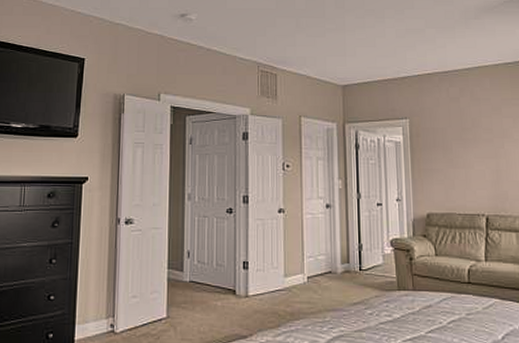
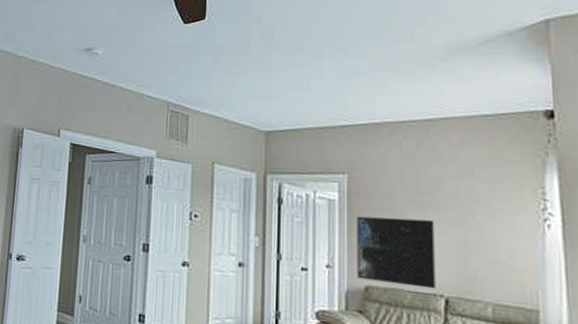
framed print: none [418,152,479,210] -> present [357,216,436,289]

